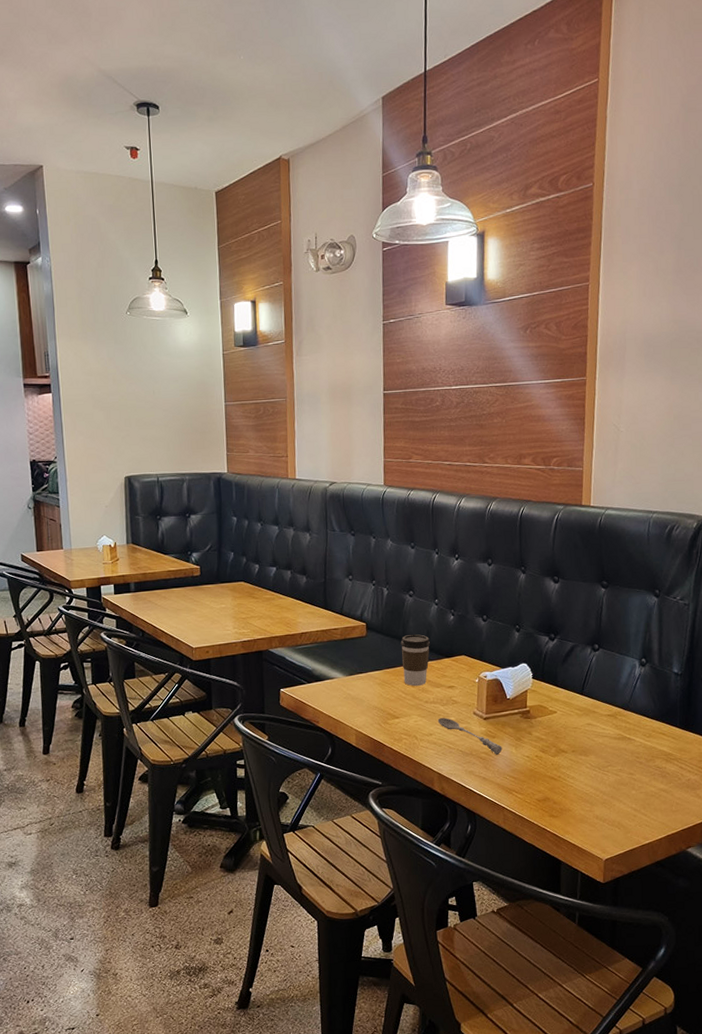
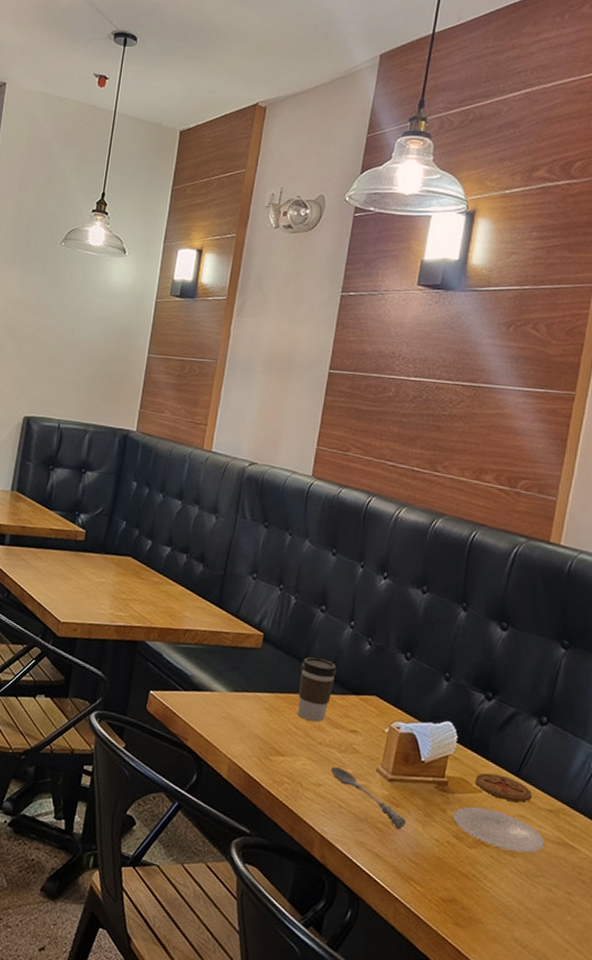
plate: none [537,724,609,752] -> present [453,806,545,853]
coaster: none [550,696,594,715] -> present [474,772,532,802]

